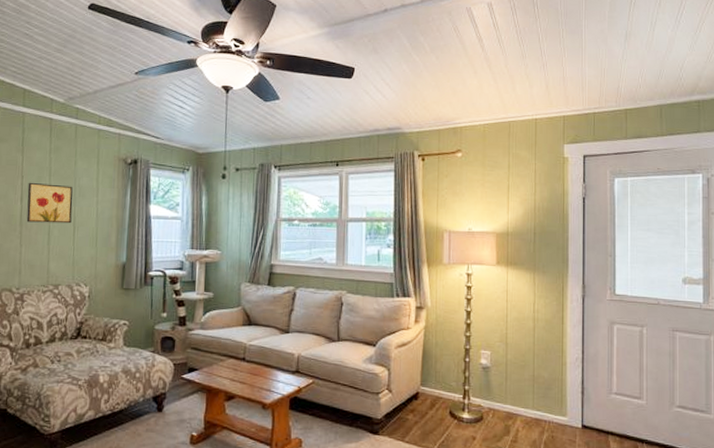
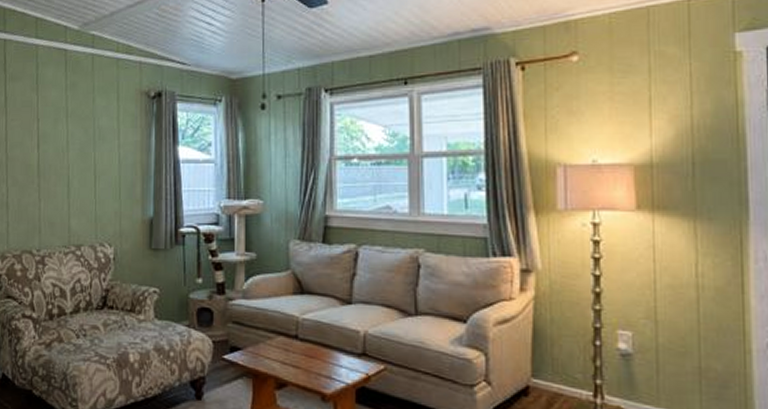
wall art: present [26,182,73,224] -> none [44,125,93,173]

